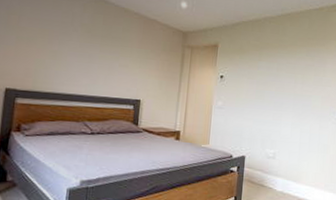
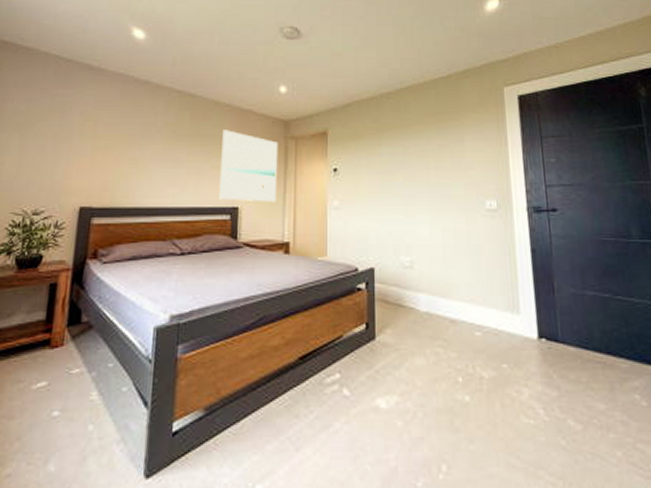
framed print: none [125,34,177,99] -> present [219,130,279,203]

